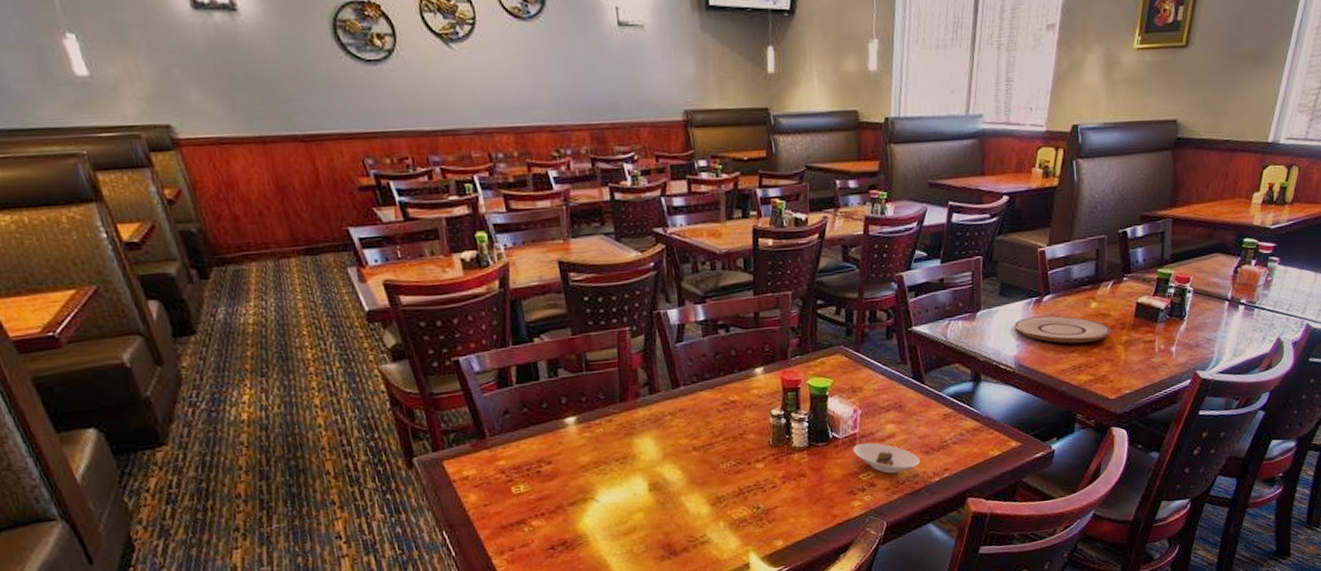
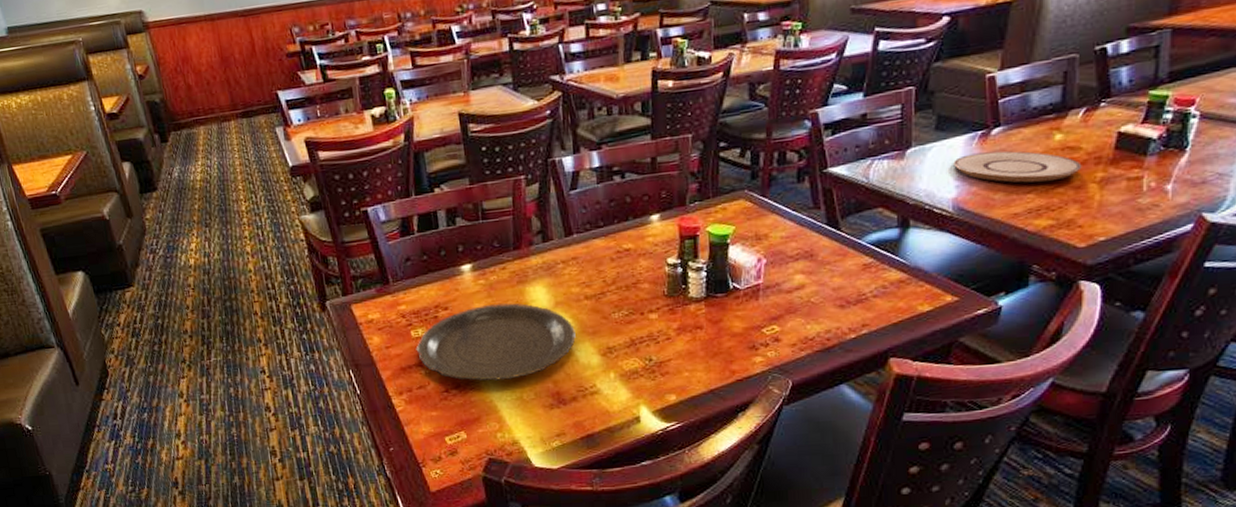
plate: none [517,456,685,536] -> present [416,303,576,381]
saucer: present [852,442,921,474] -> none [755,294,834,329]

